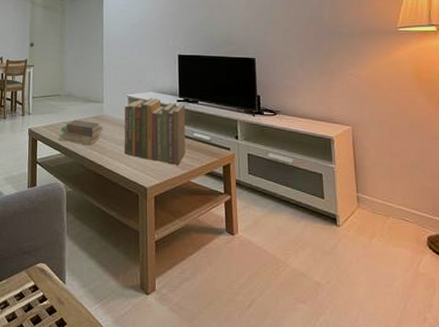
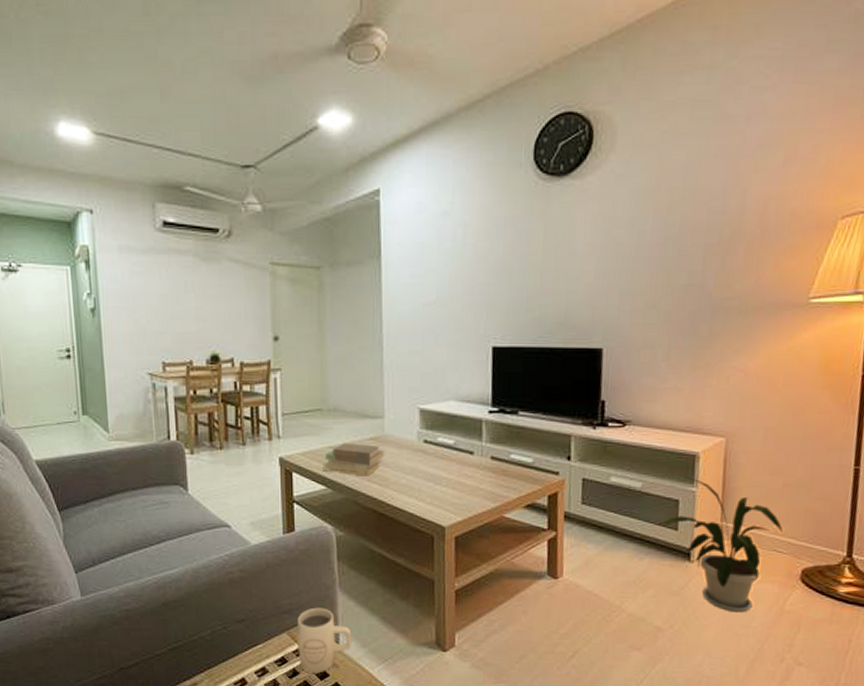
mug: none [33,250,75,309] -> present [297,607,352,673]
books: present [124,98,186,165] -> none [414,409,500,497]
house plant: none [309,156,408,273] -> present [658,477,784,613]

